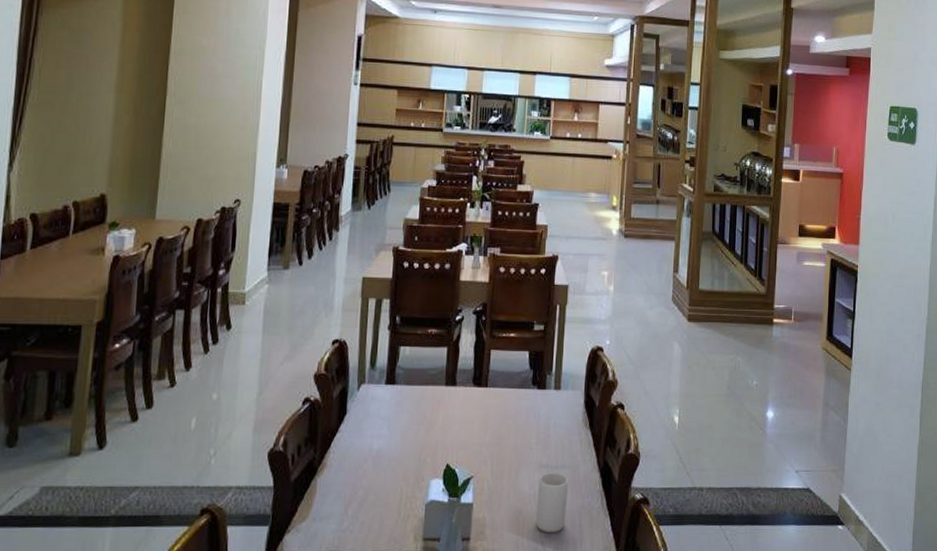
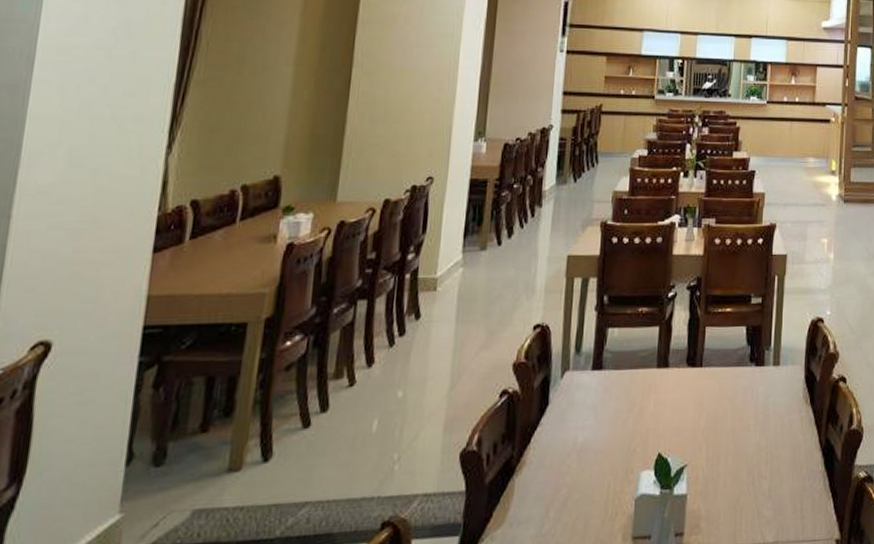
cup: present [535,472,569,533] -> none [754,454,789,521]

